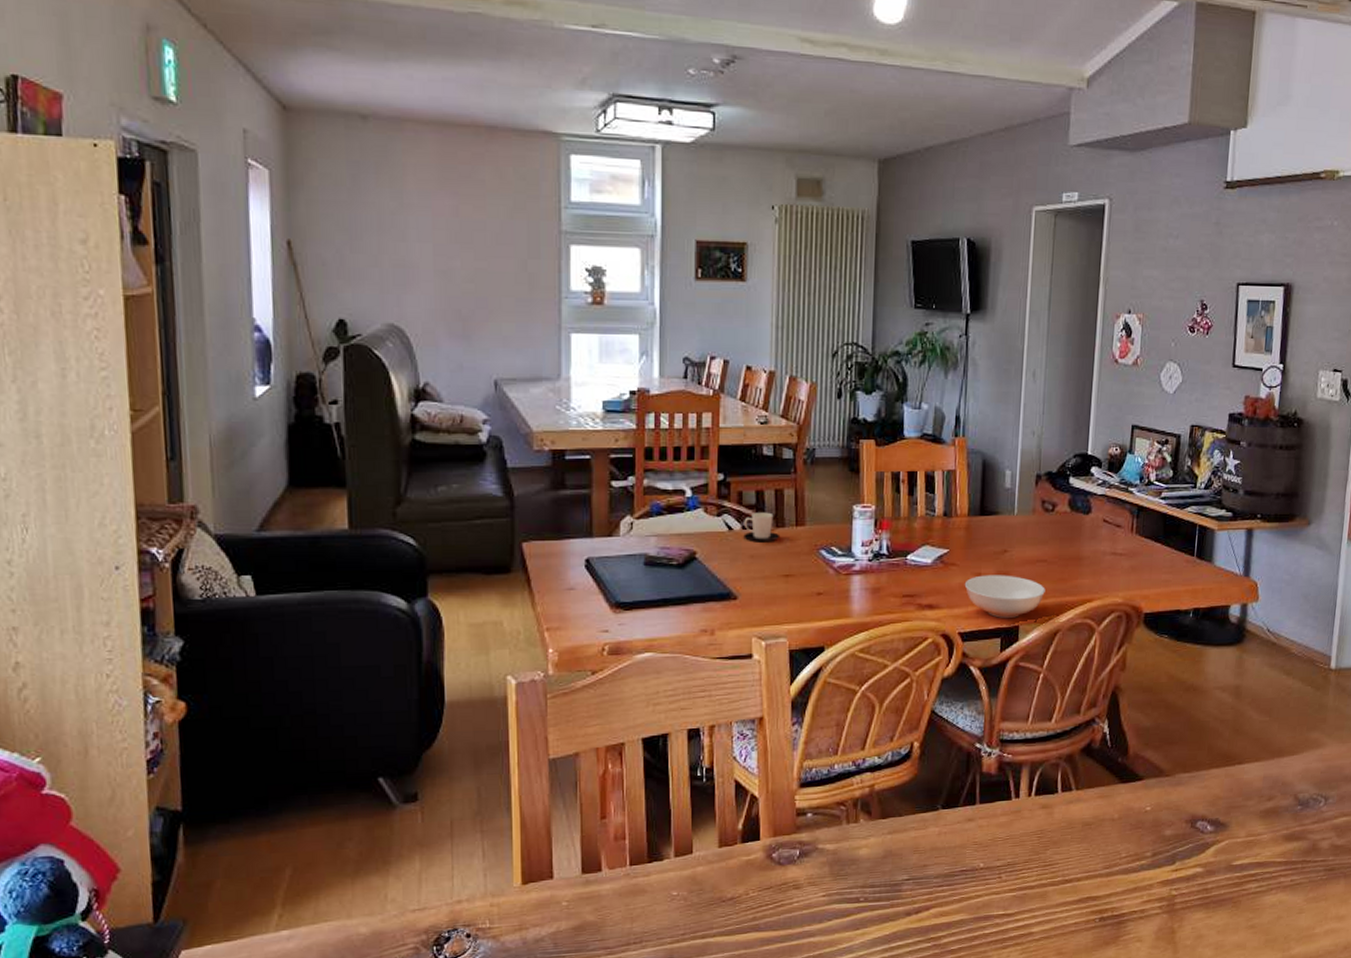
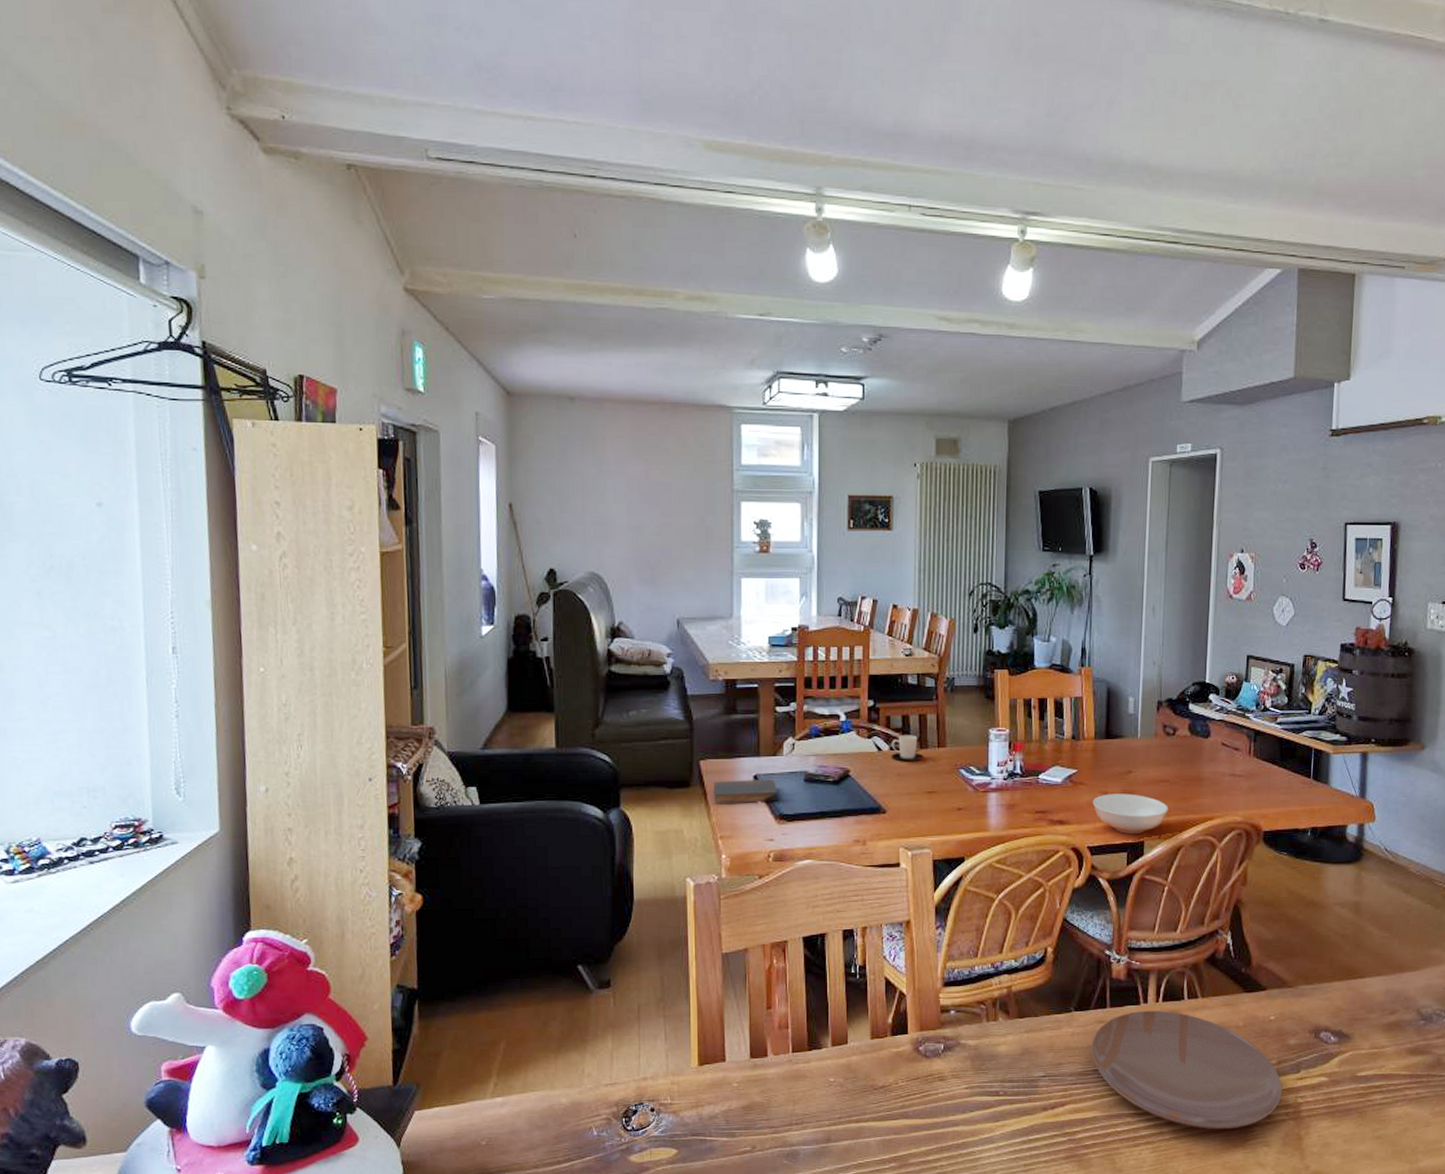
book: none [539,562,614,592] -> present [714,778,778,805]
plate: none [959,805,1157,928] -> present [1091,1010,1283,1130]

